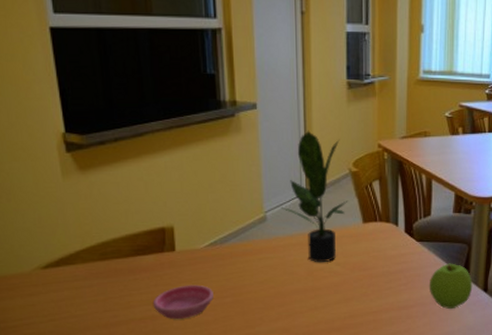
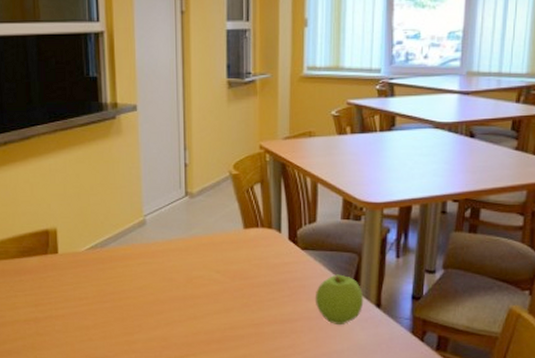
saucer: present [152,284,213,319] -> none [36,288,94,322]
potted plant: present [281,130,348,262] -> none [160,131,229,269]

